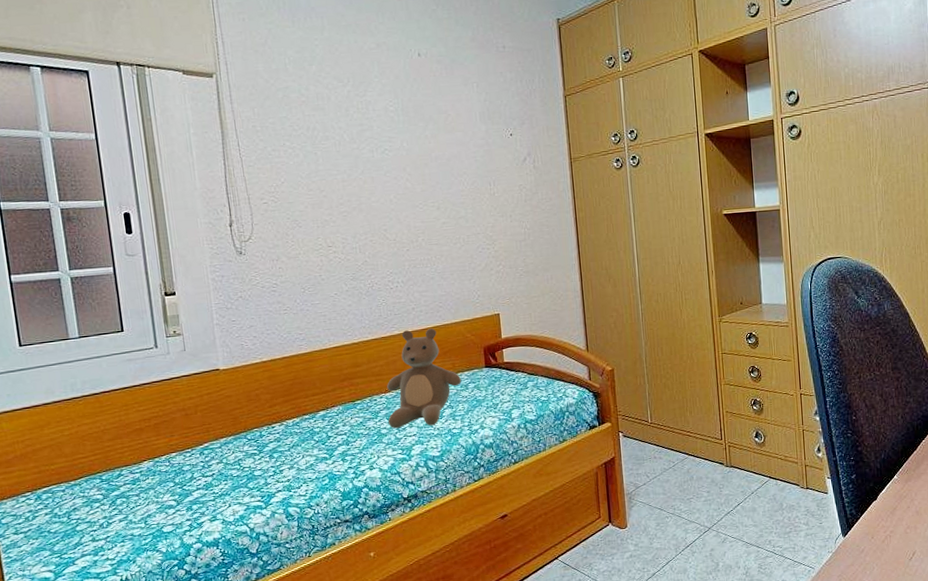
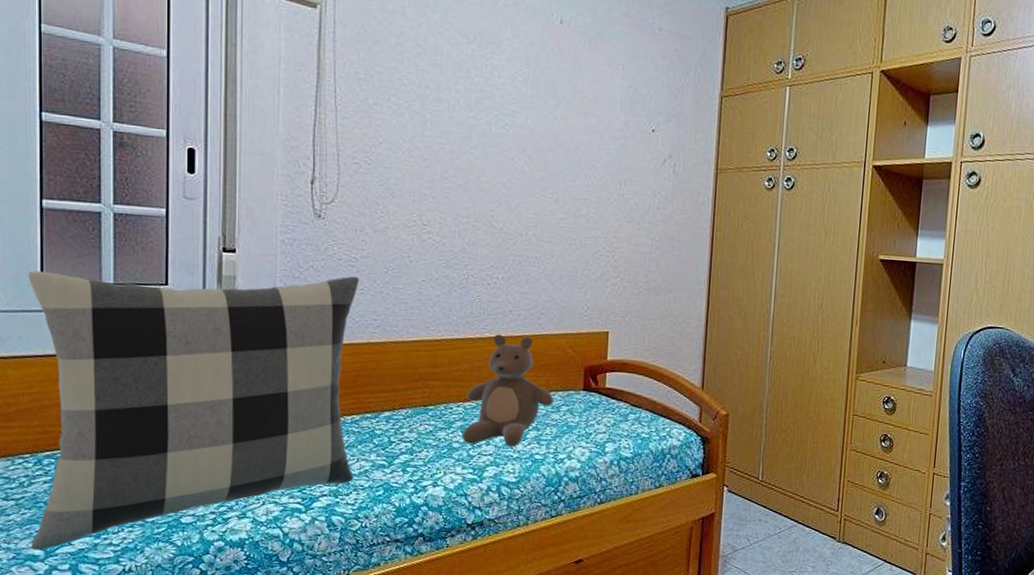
pillow: none [7,299,302,574] -> present [28,270,359,550]

